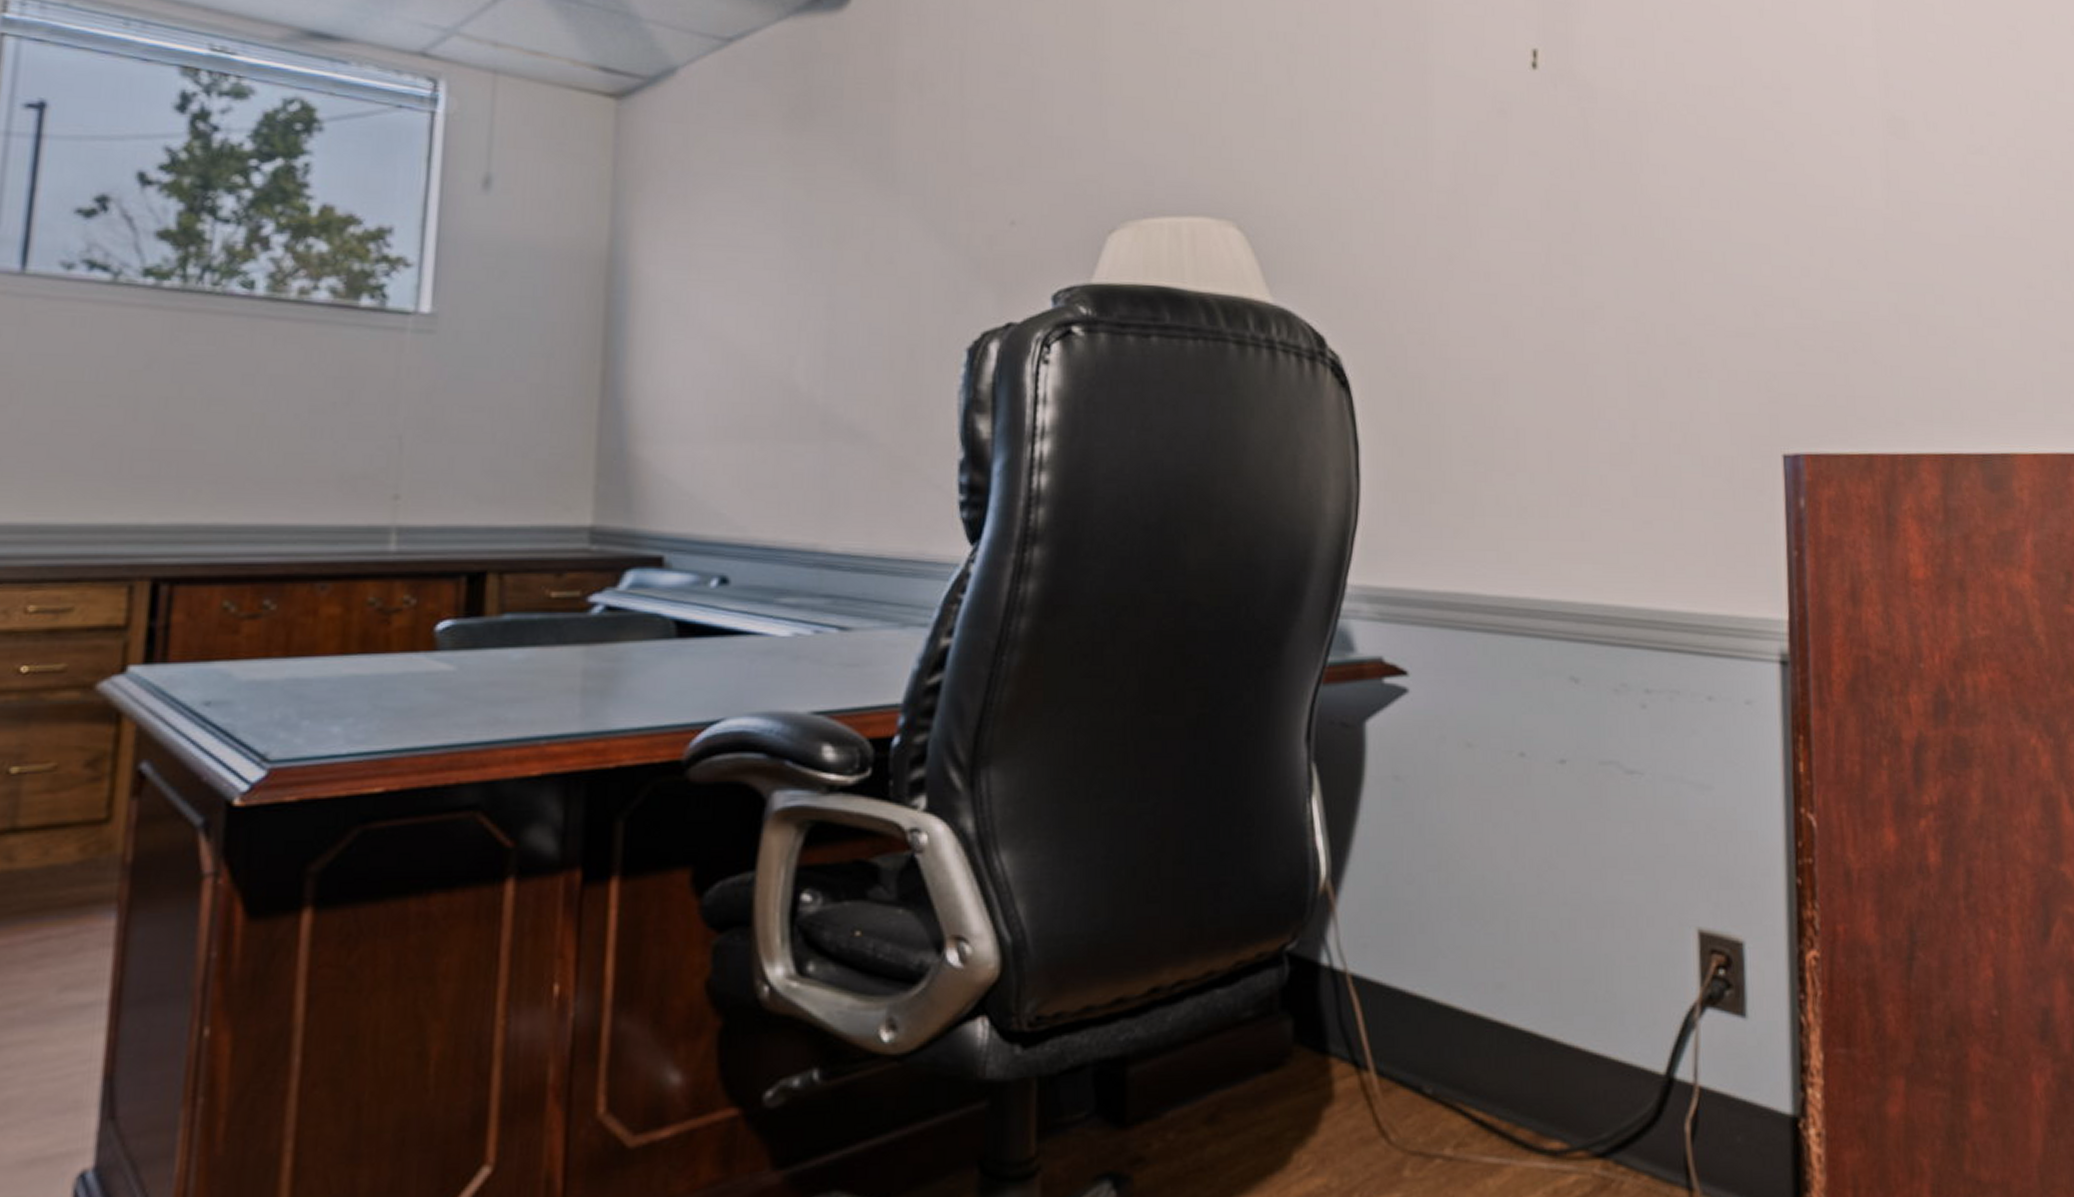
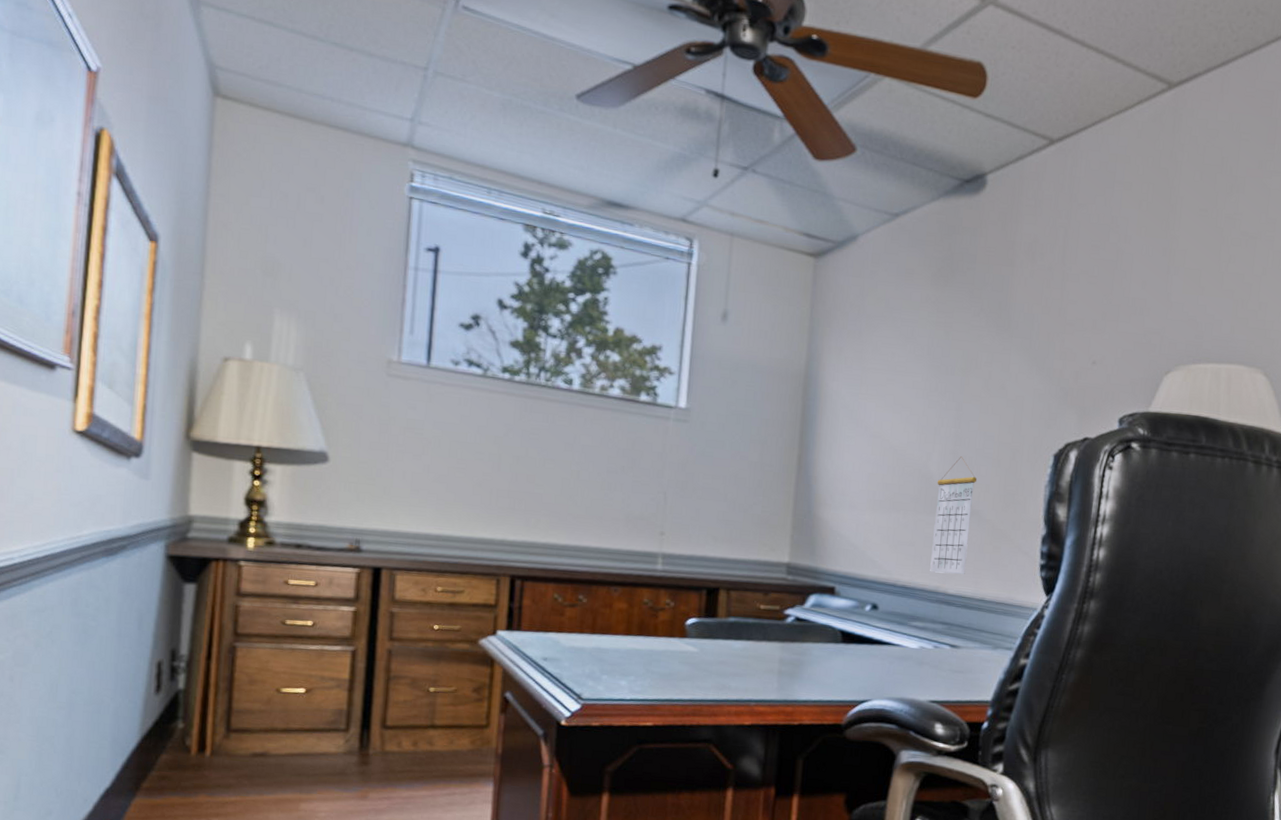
calendar: none [802,358,863,524] -> present [930,456,977,574]

